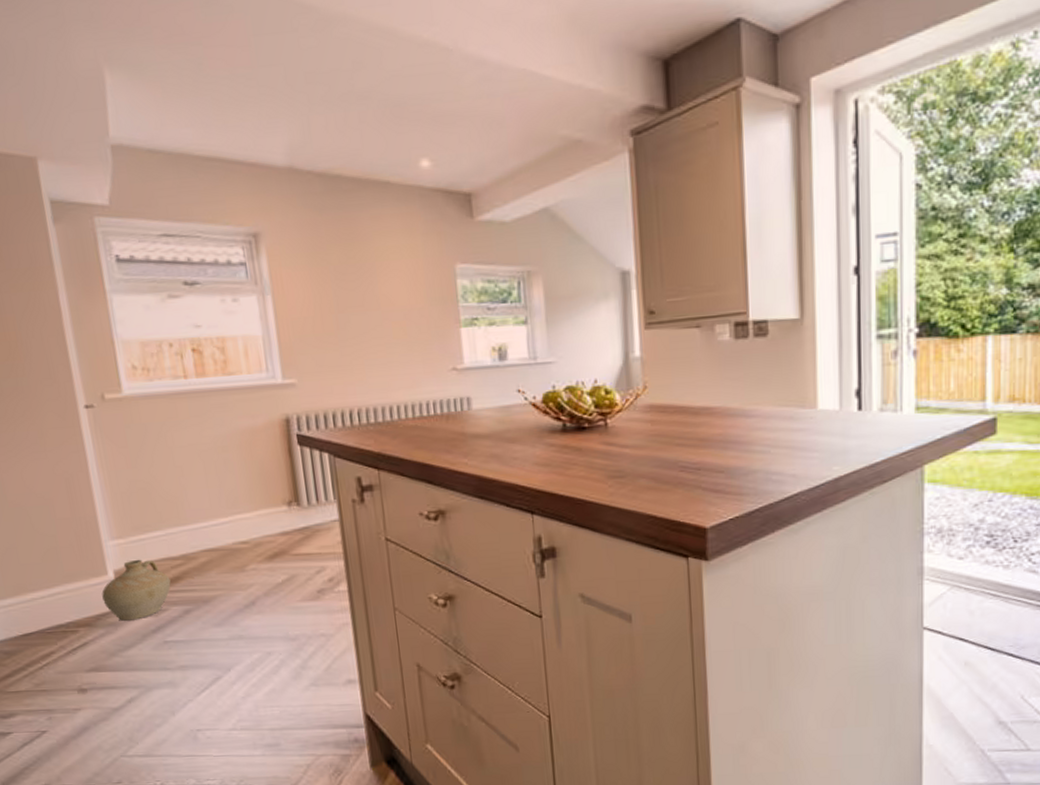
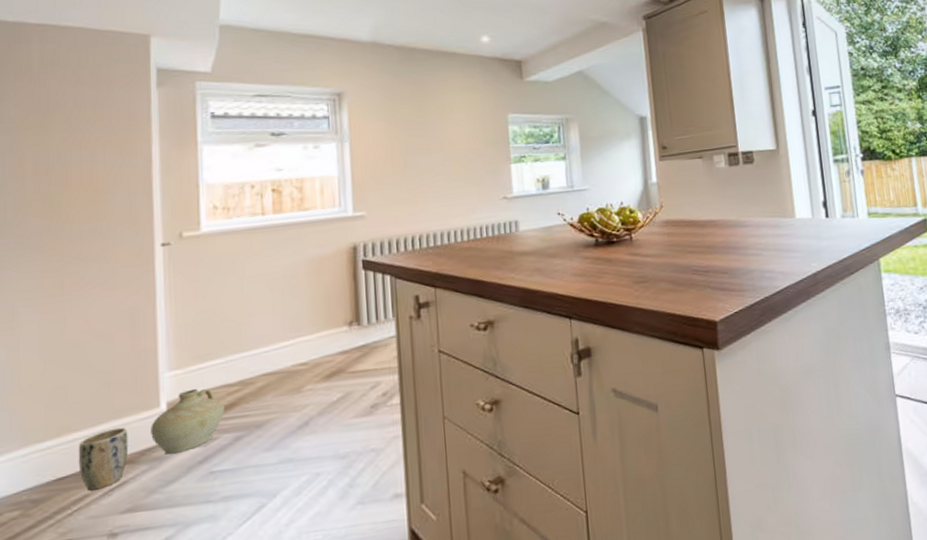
plant pot: none [37,591,85,648] -> present [78,427,129,491]

